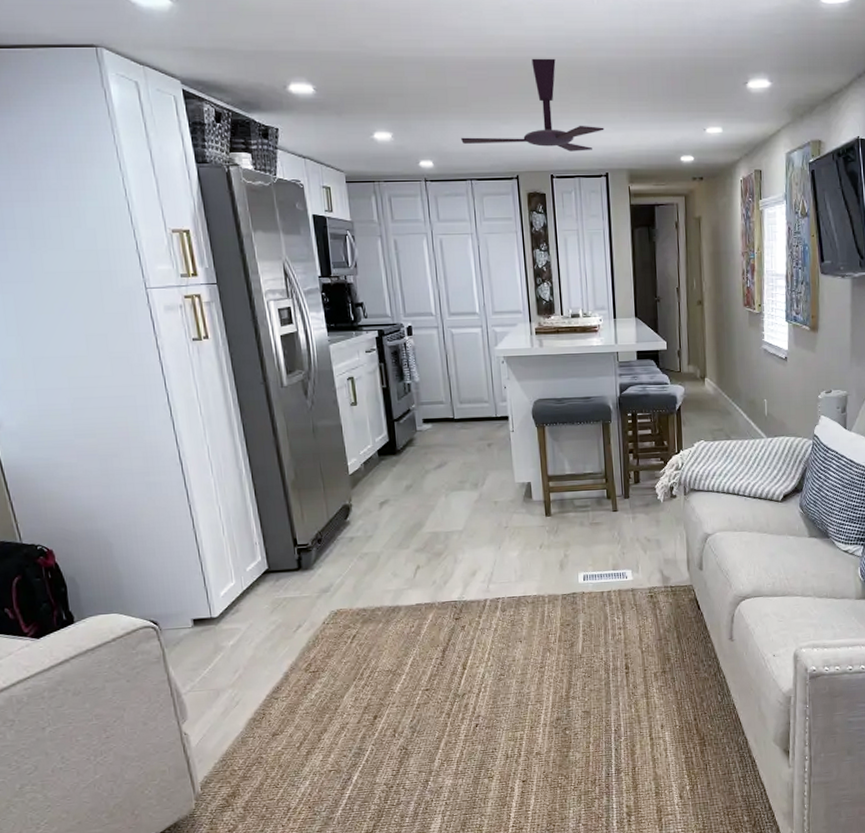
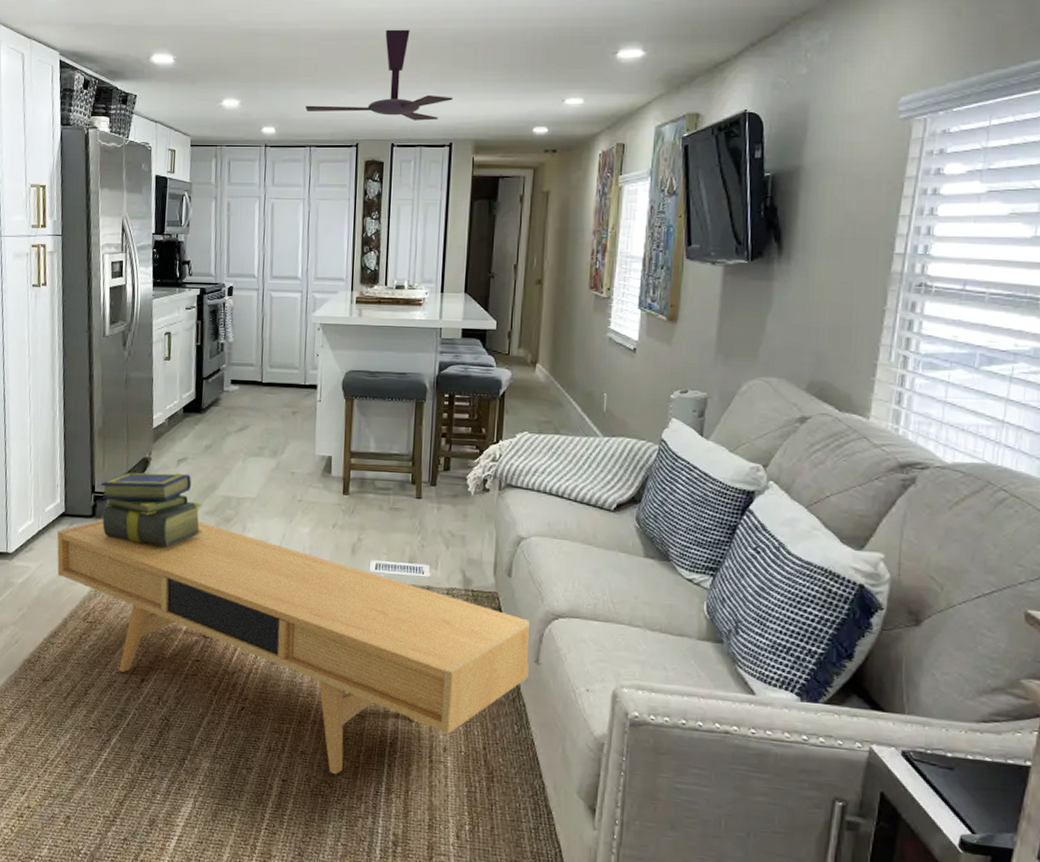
tv console: none [264,559,727,767] -> present [57,519,531,775]
stack of books: none [303,515,415,590] -> present [101,473,203,547]

